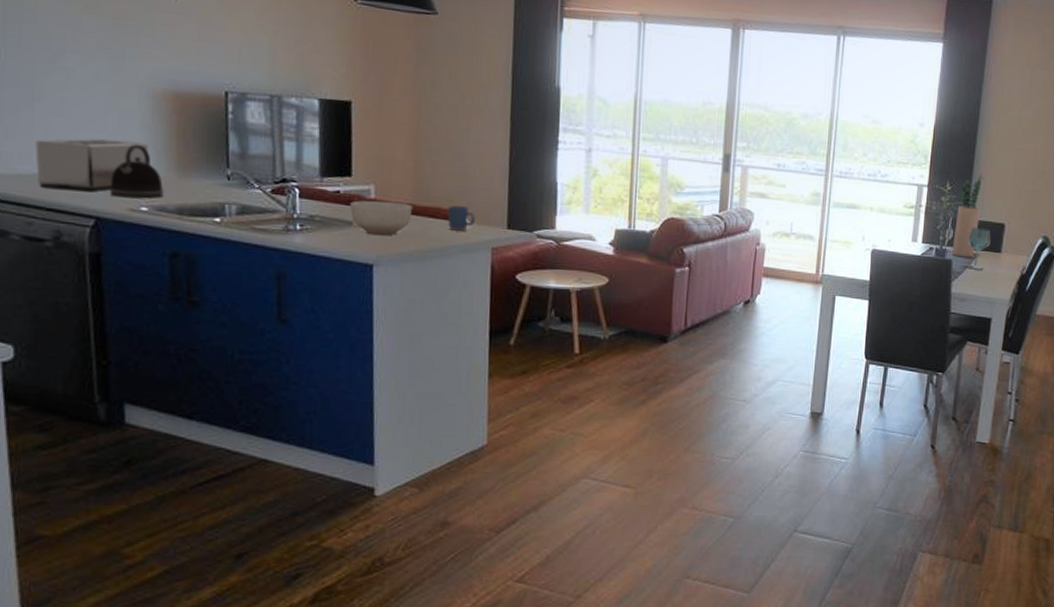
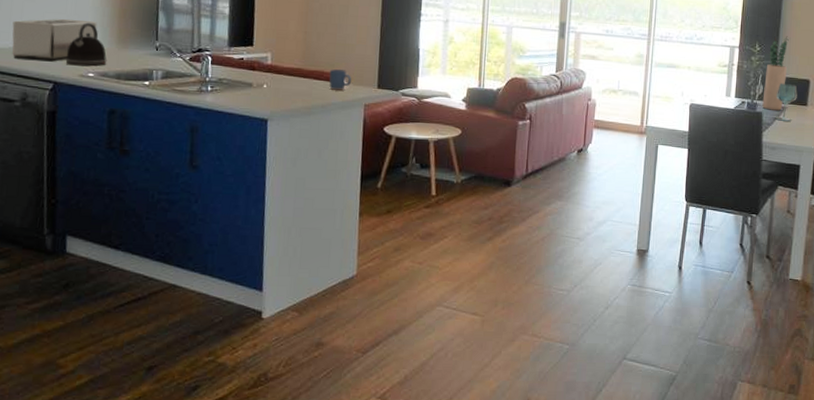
bowl: present [349,200,413,236] -> none [250,65,301,95]

